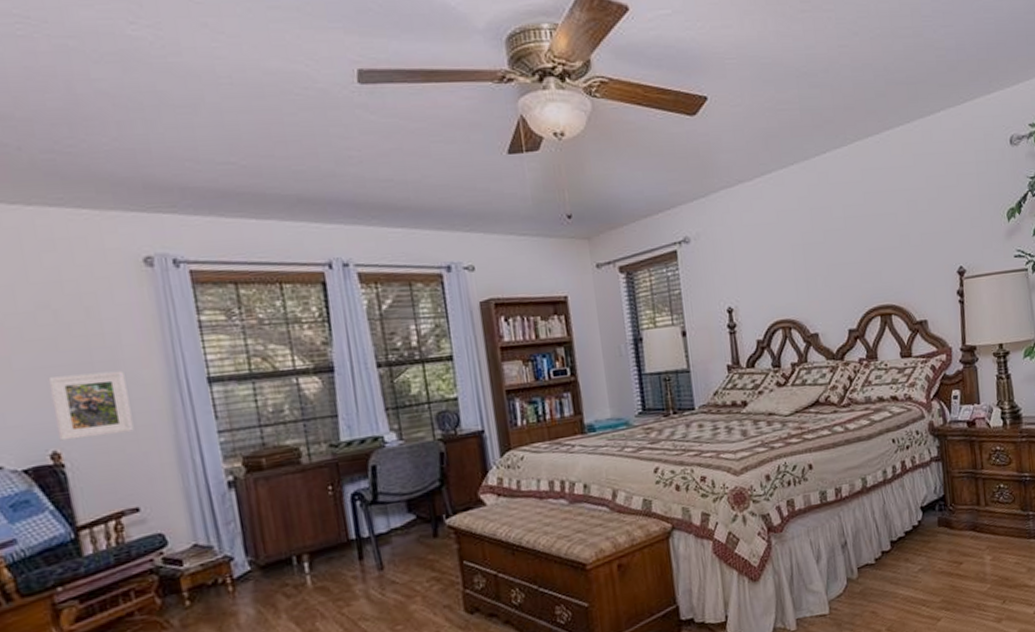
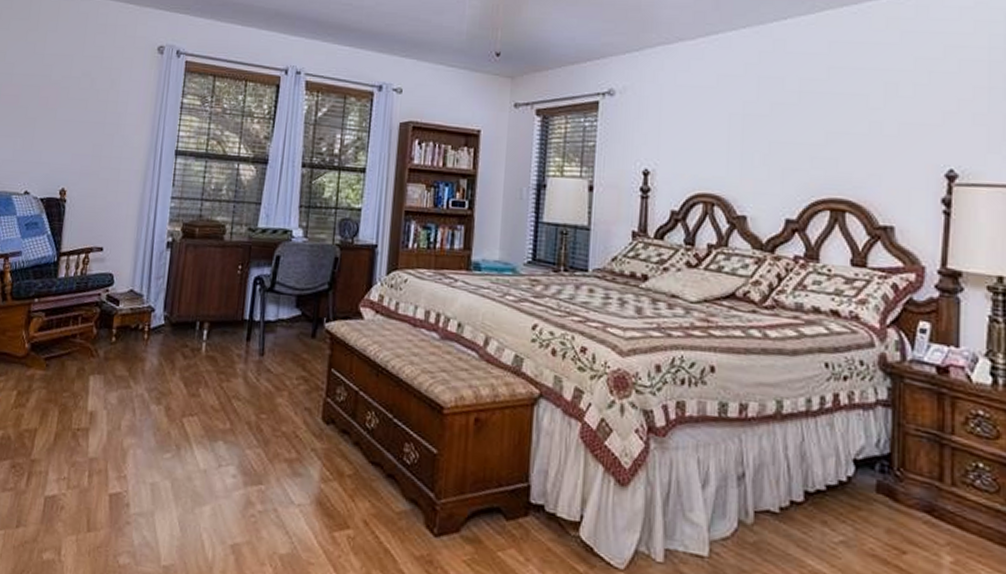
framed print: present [48,370,134,441] -> none [68,129,122,184]

